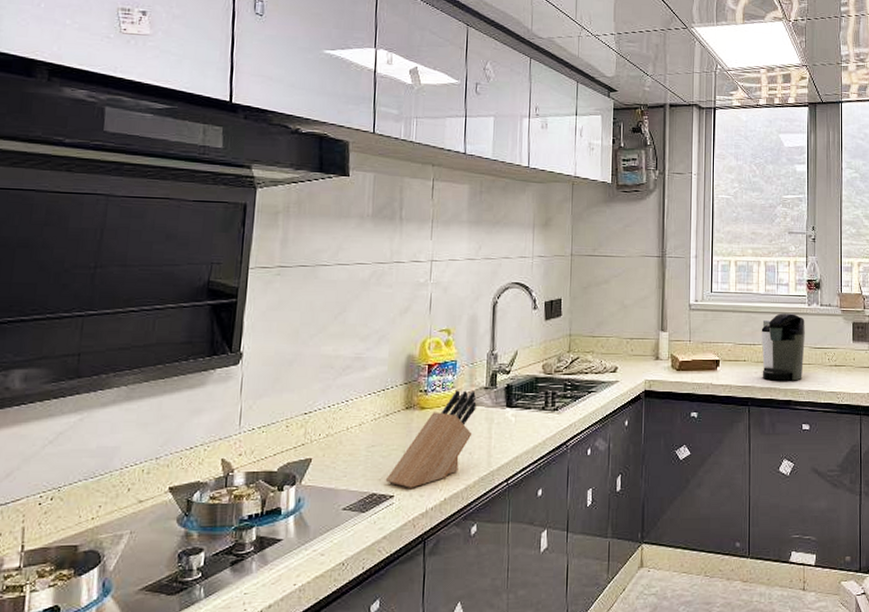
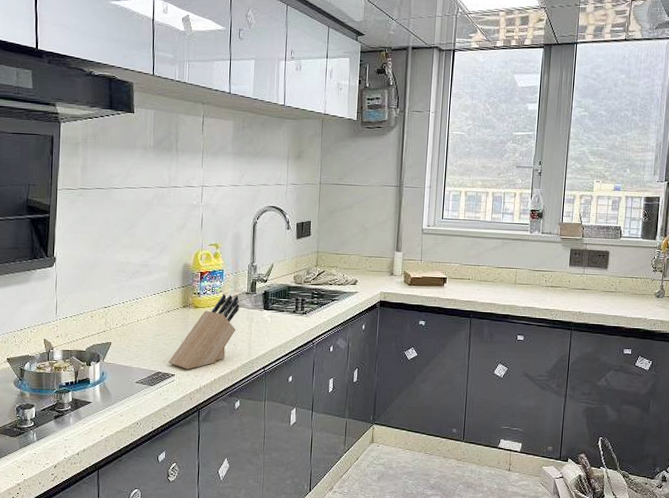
coffee maker: present [761,312,806,381] -> none [484,238,527,298]

